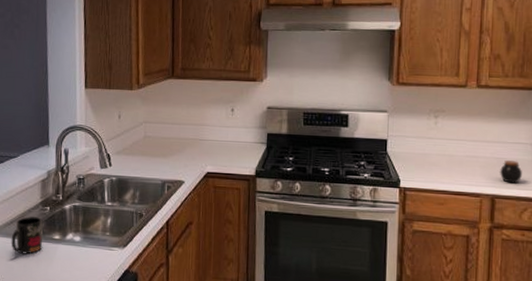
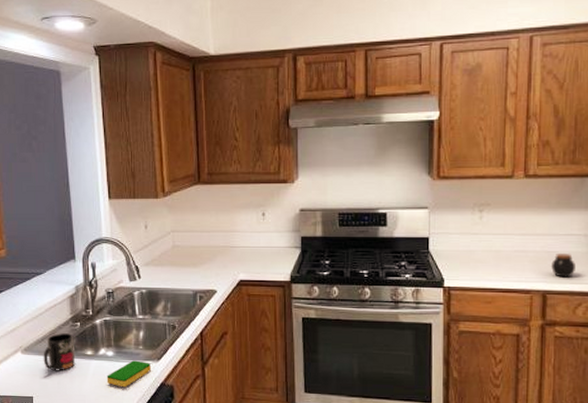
dish sponge: none [72,246,117,273] -> present [106,360,151,388]

